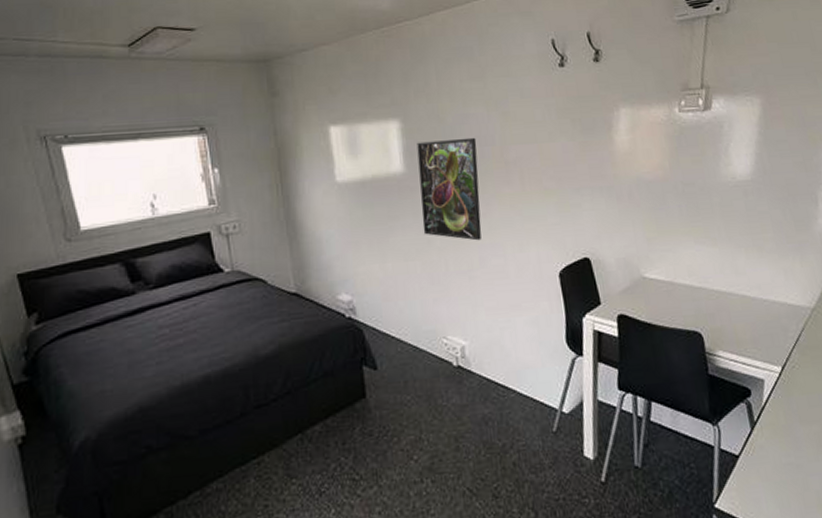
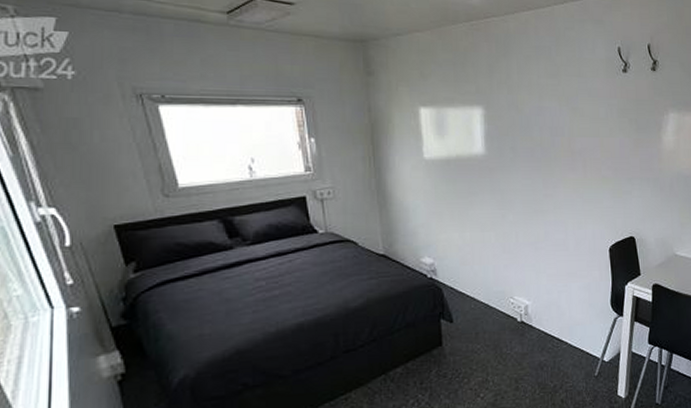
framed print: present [416,137,482,241] -> none [497,128,549,218]

